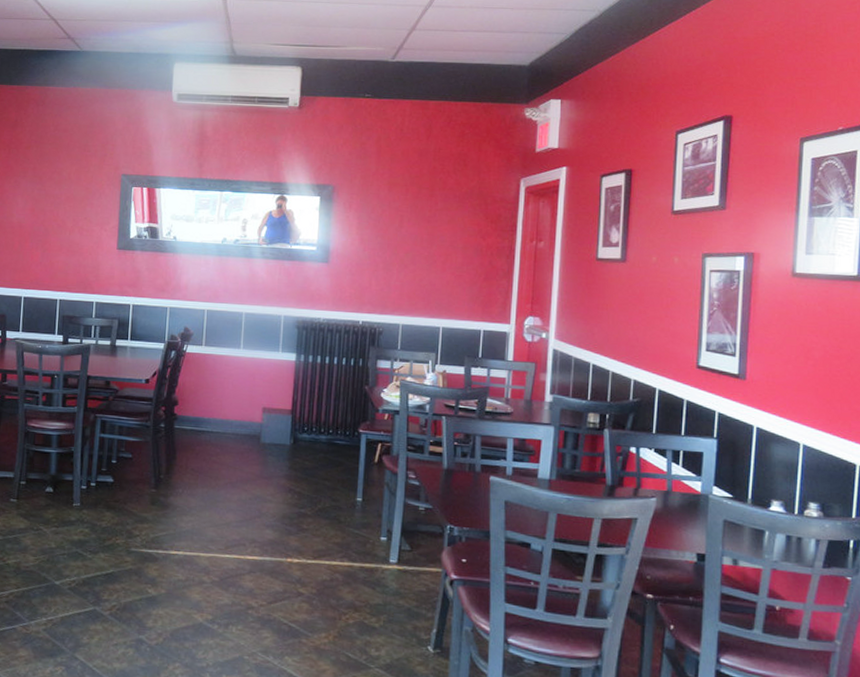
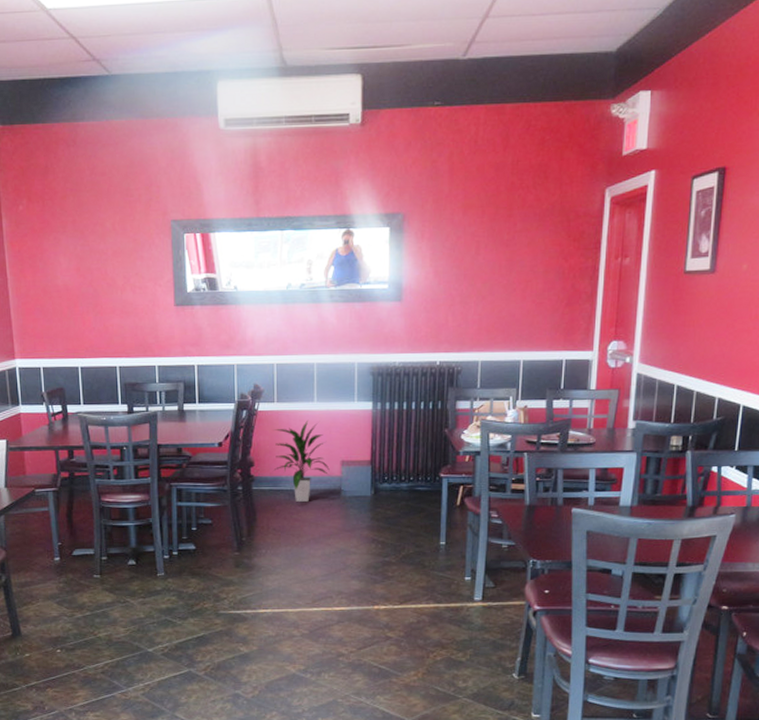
indoor plant: none [197,366,251,445] -> present [274,421,330,502]

